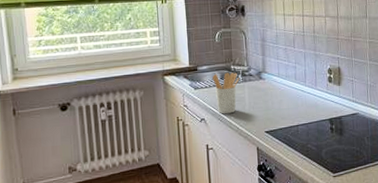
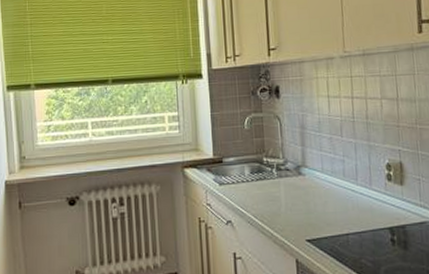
utensil holder: present [212,72,240,114] -> none [241,165,274,216]

